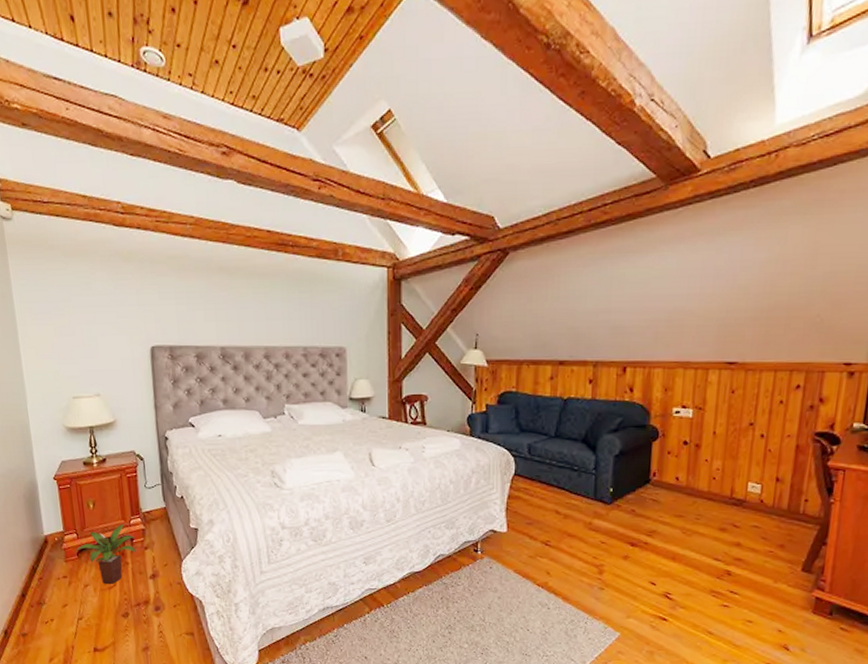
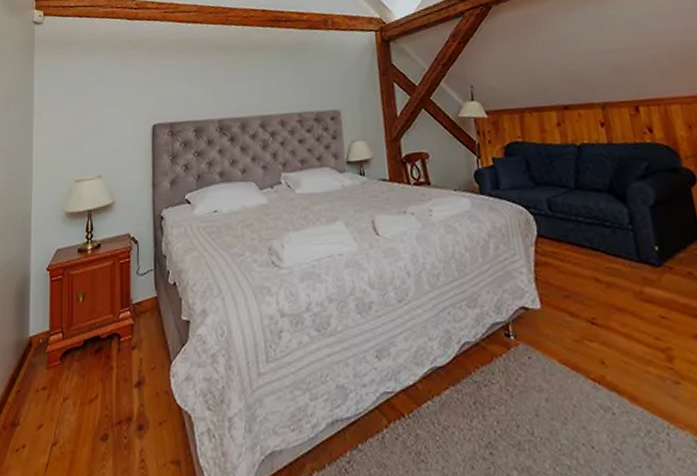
potted plant: present [74,523,136,584] -> none [58,318,122,396]

